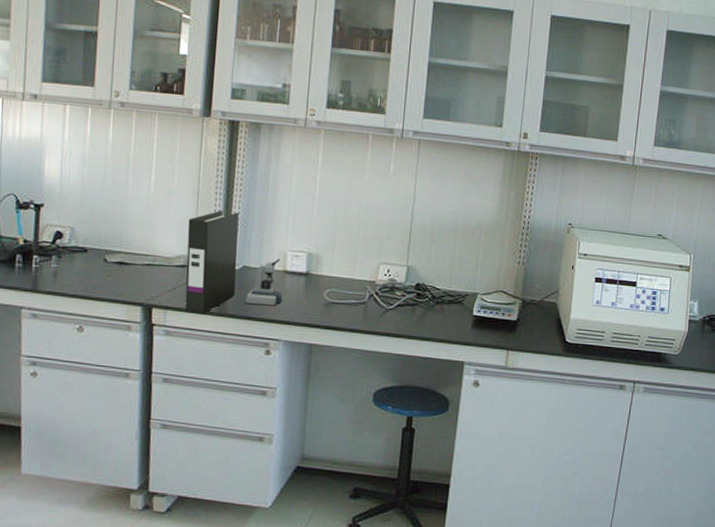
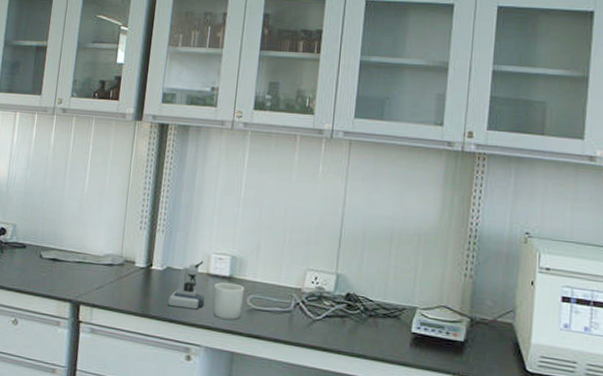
binder: present [185,211,239,314] -> none [110,211,165,314]
mug: none [290,278,322,315] -> present [212,282,245,321]

